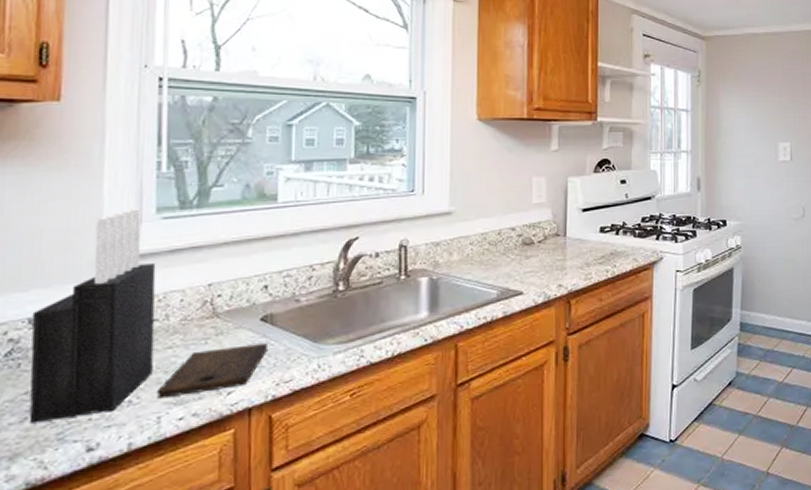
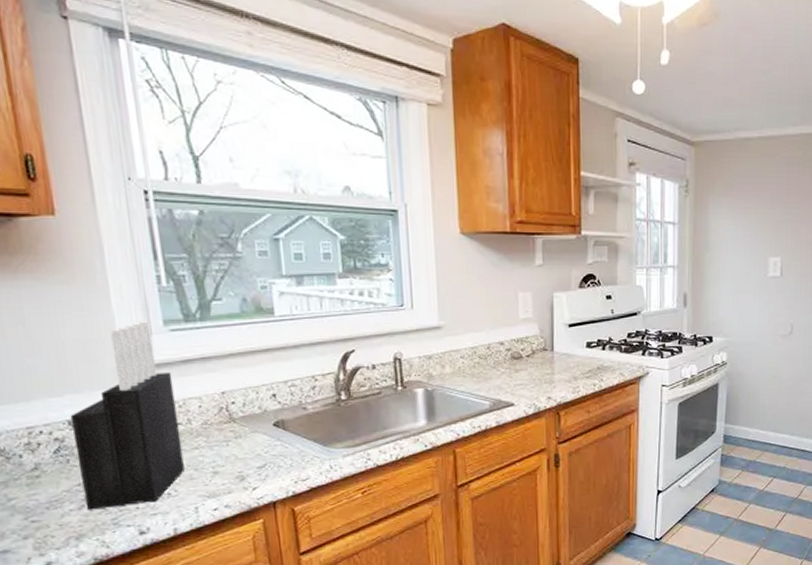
cutting board: present [157,343,269,399] -> none [191,446,284,492]

